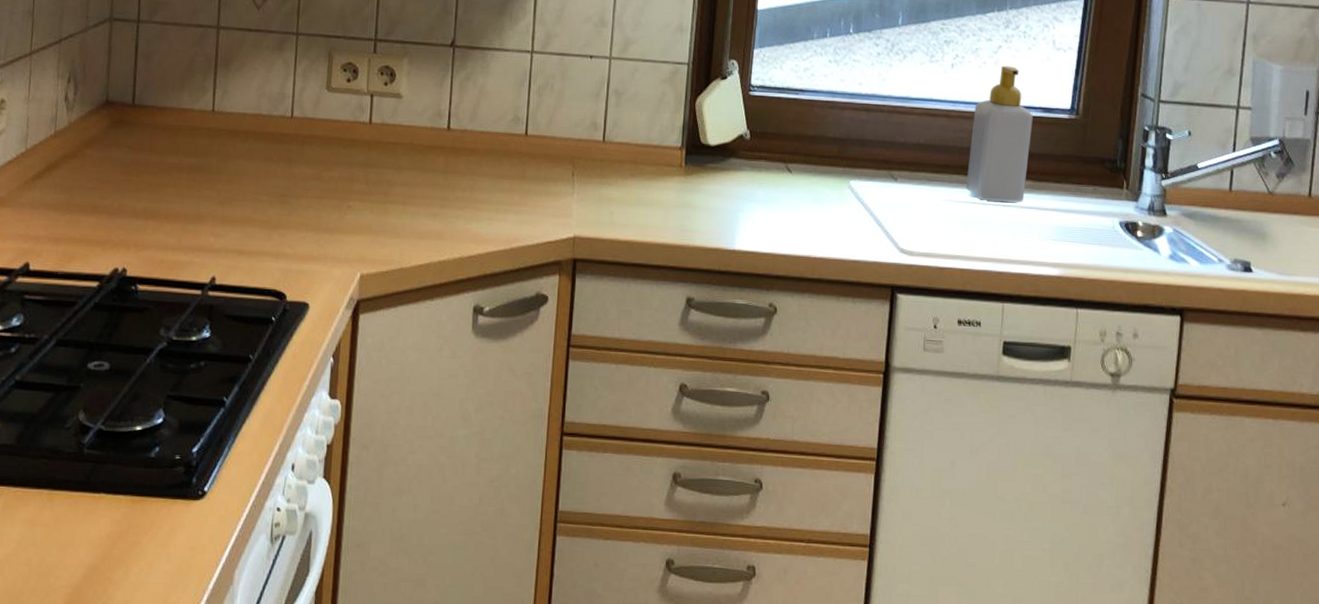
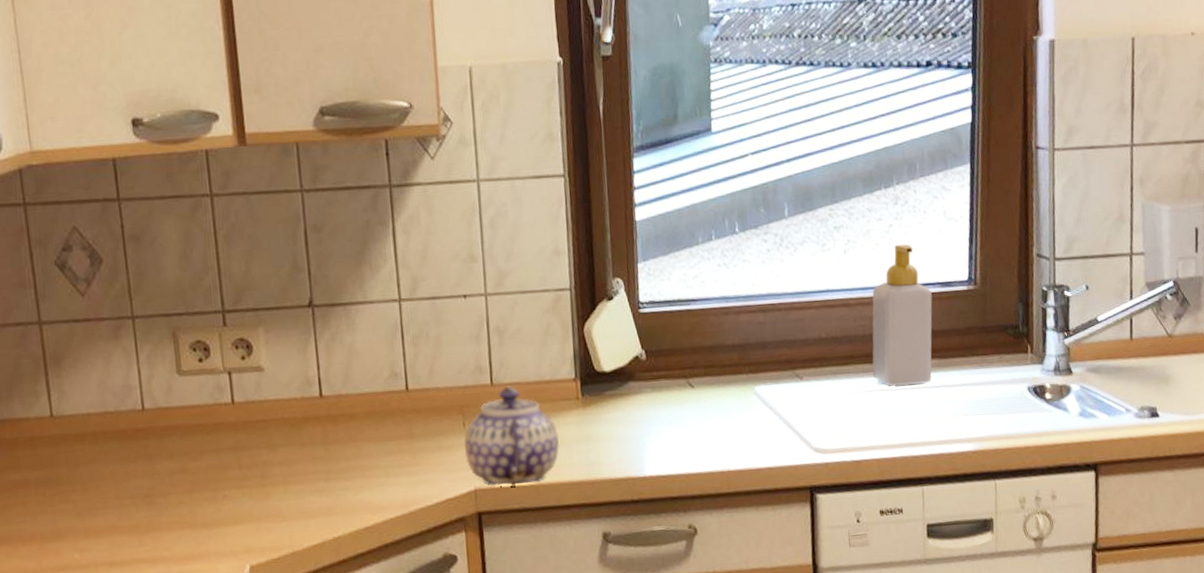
teapot: none [569,145,659,239] -> present [463,386,559,486]

